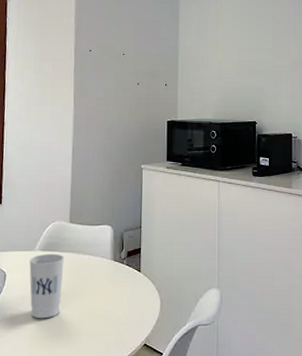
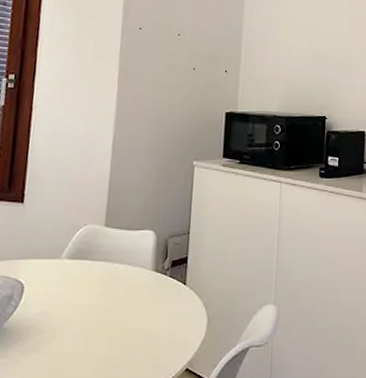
cup: present [29,253,64,319] -> none [51,262,96,340]

